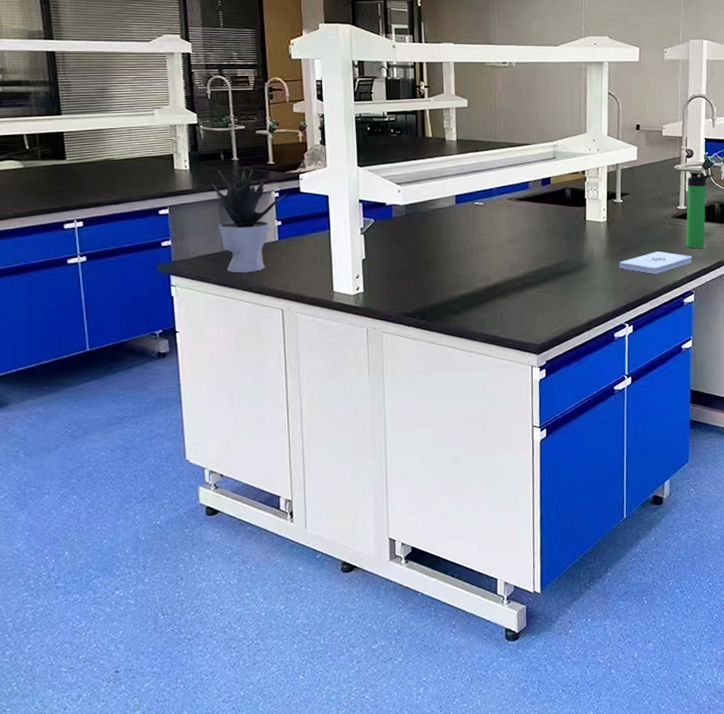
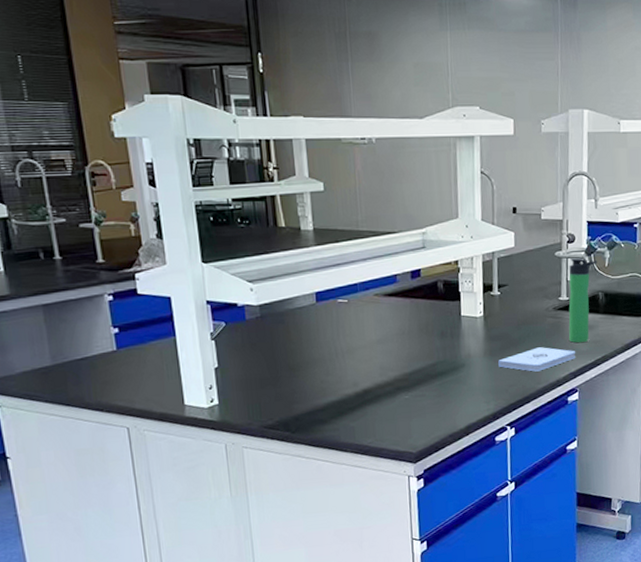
potted plant: present [211,169,287,273] -> none [31,268,123,389]

